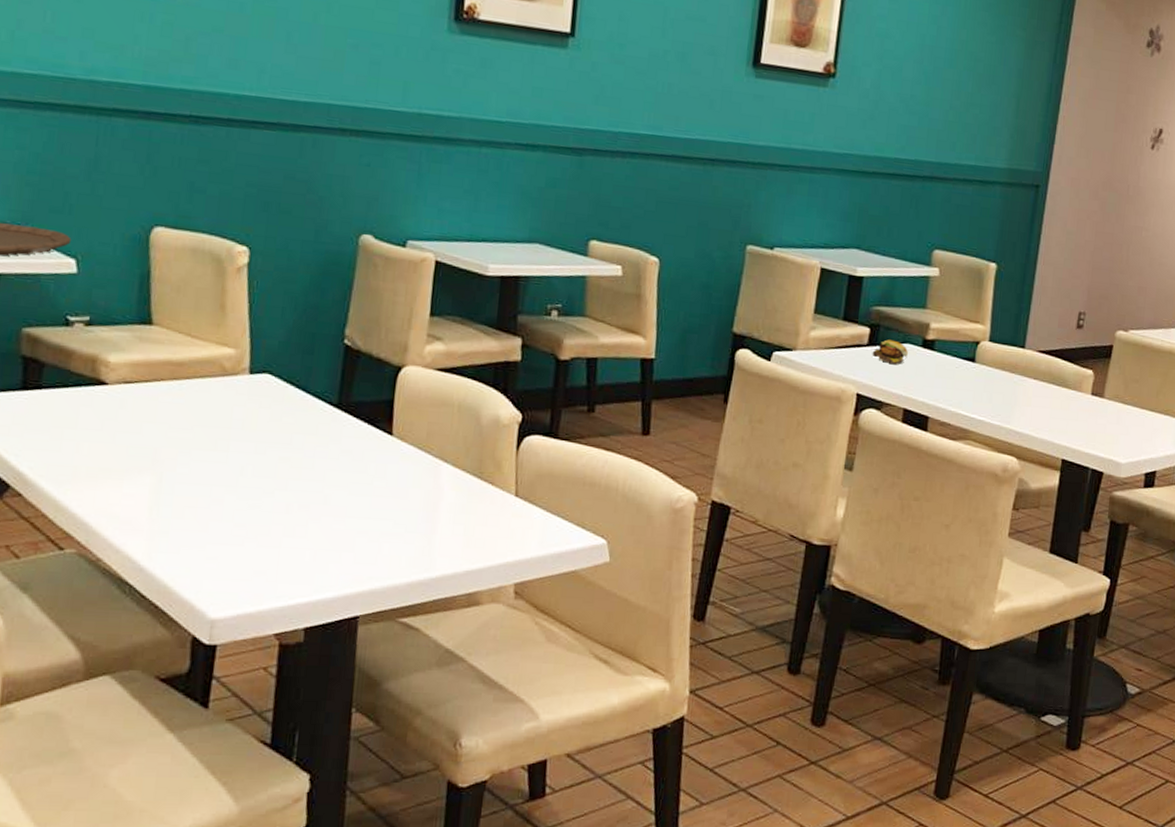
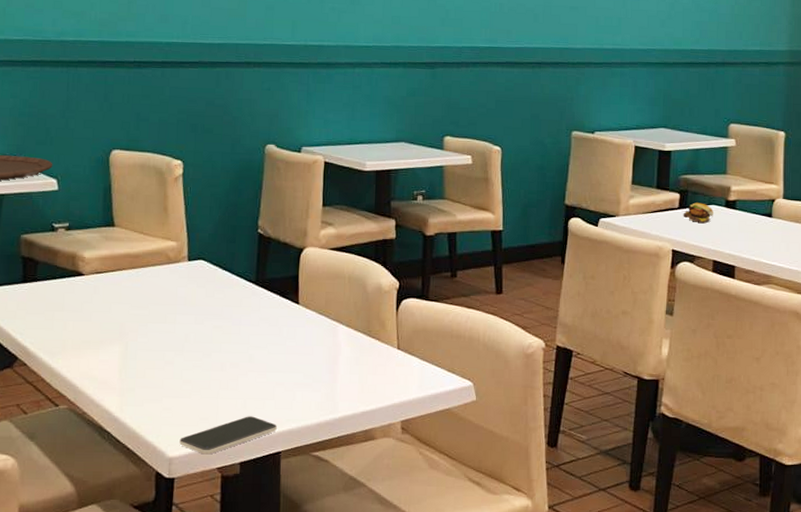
smartphone: none [226,571,355,617] -> present [179,416,277,455]

